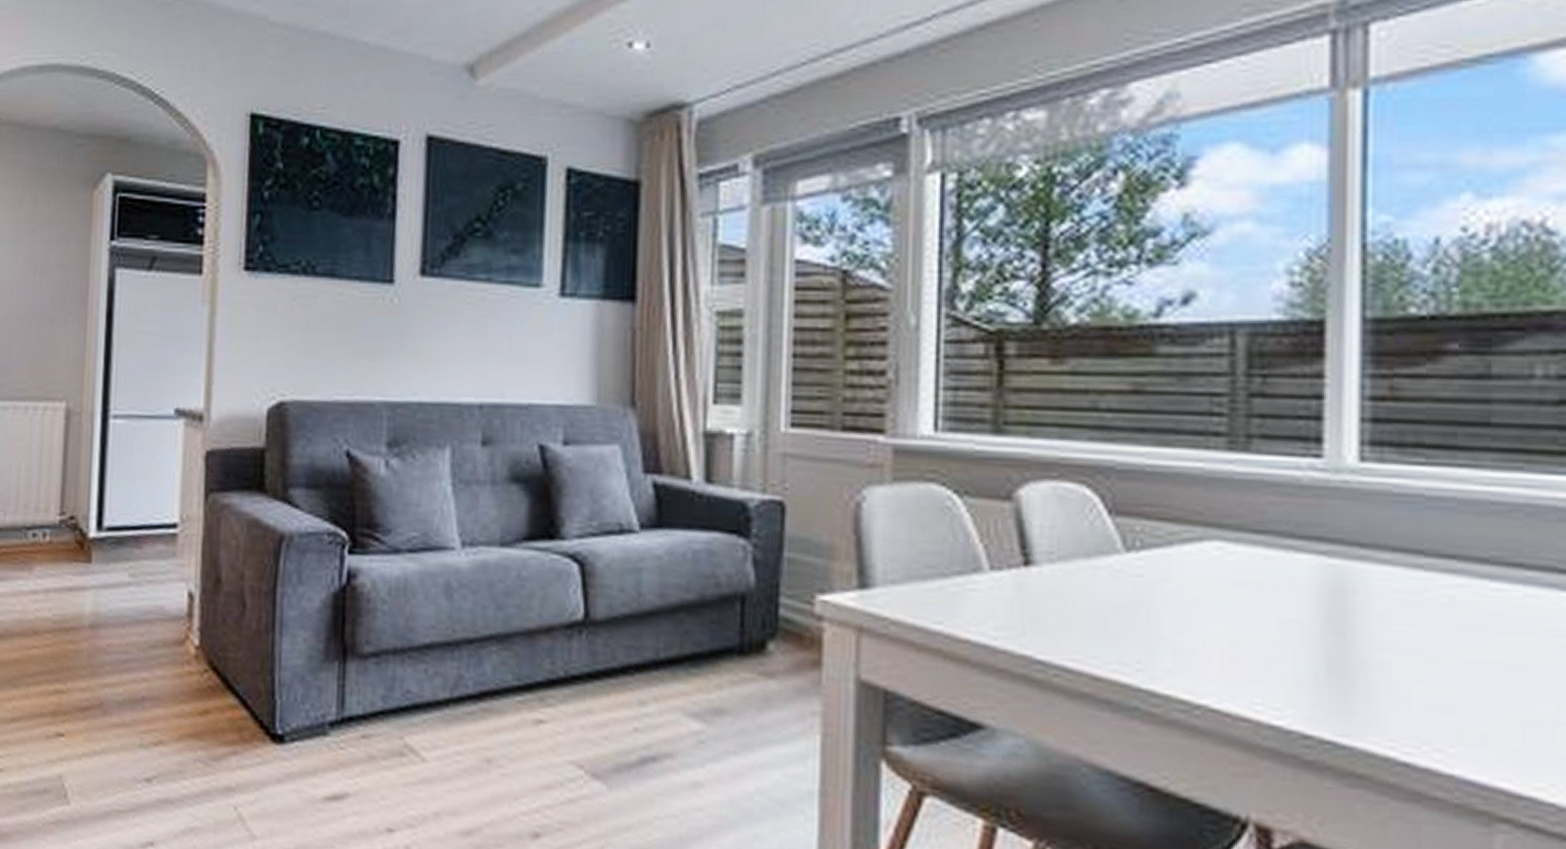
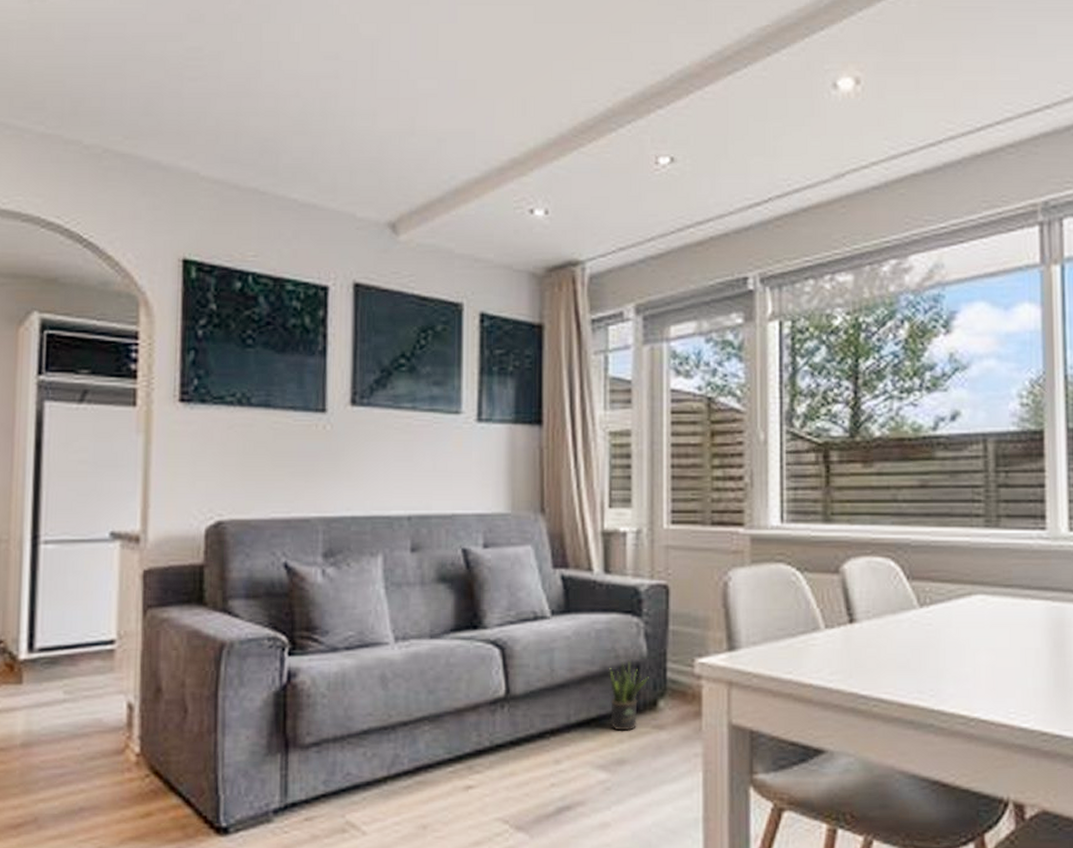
potted plant: none [707,588,757,676] -> present [609,659,649,731]

